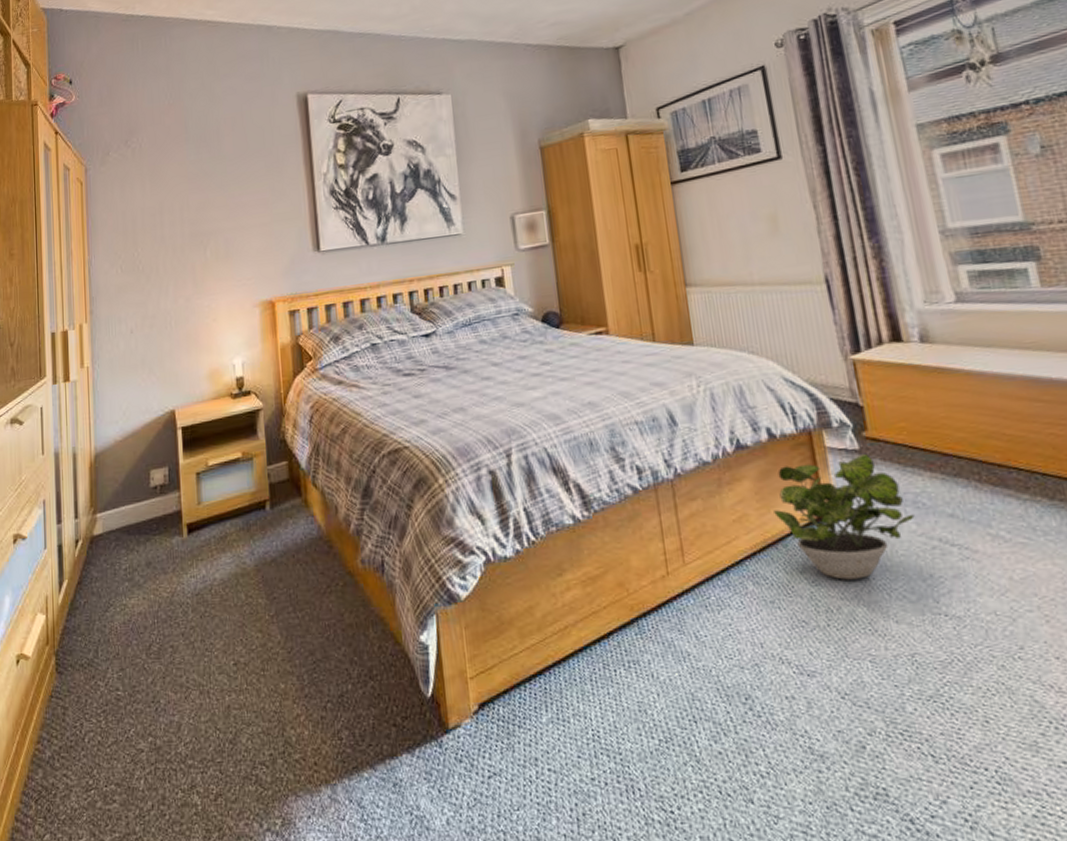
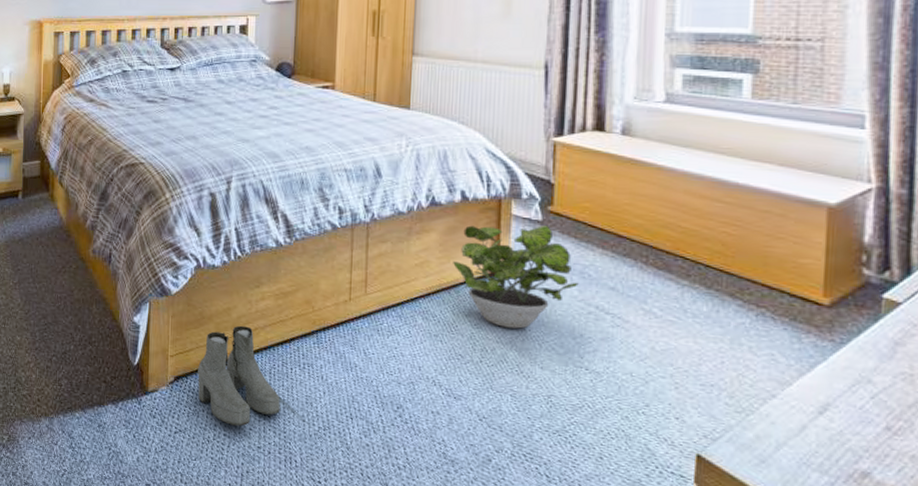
boots: none [504,625,610,756] -> present [197,325,280,426]

